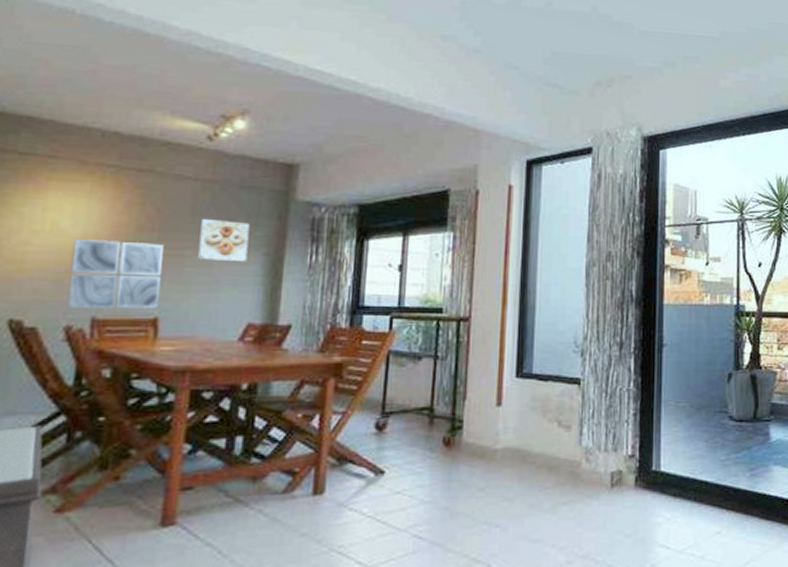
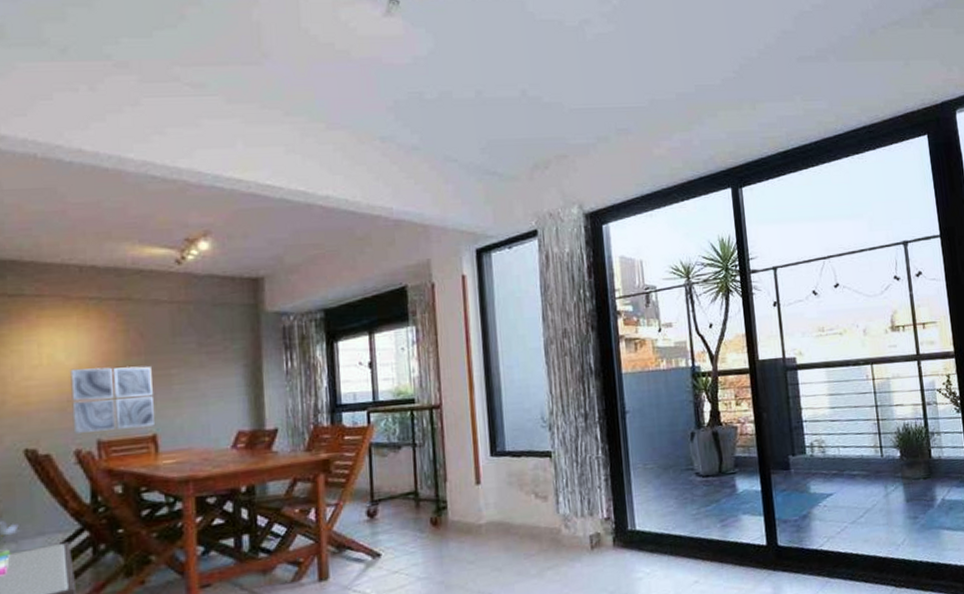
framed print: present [198,218,250,263] -> none [182,337,229,377]

